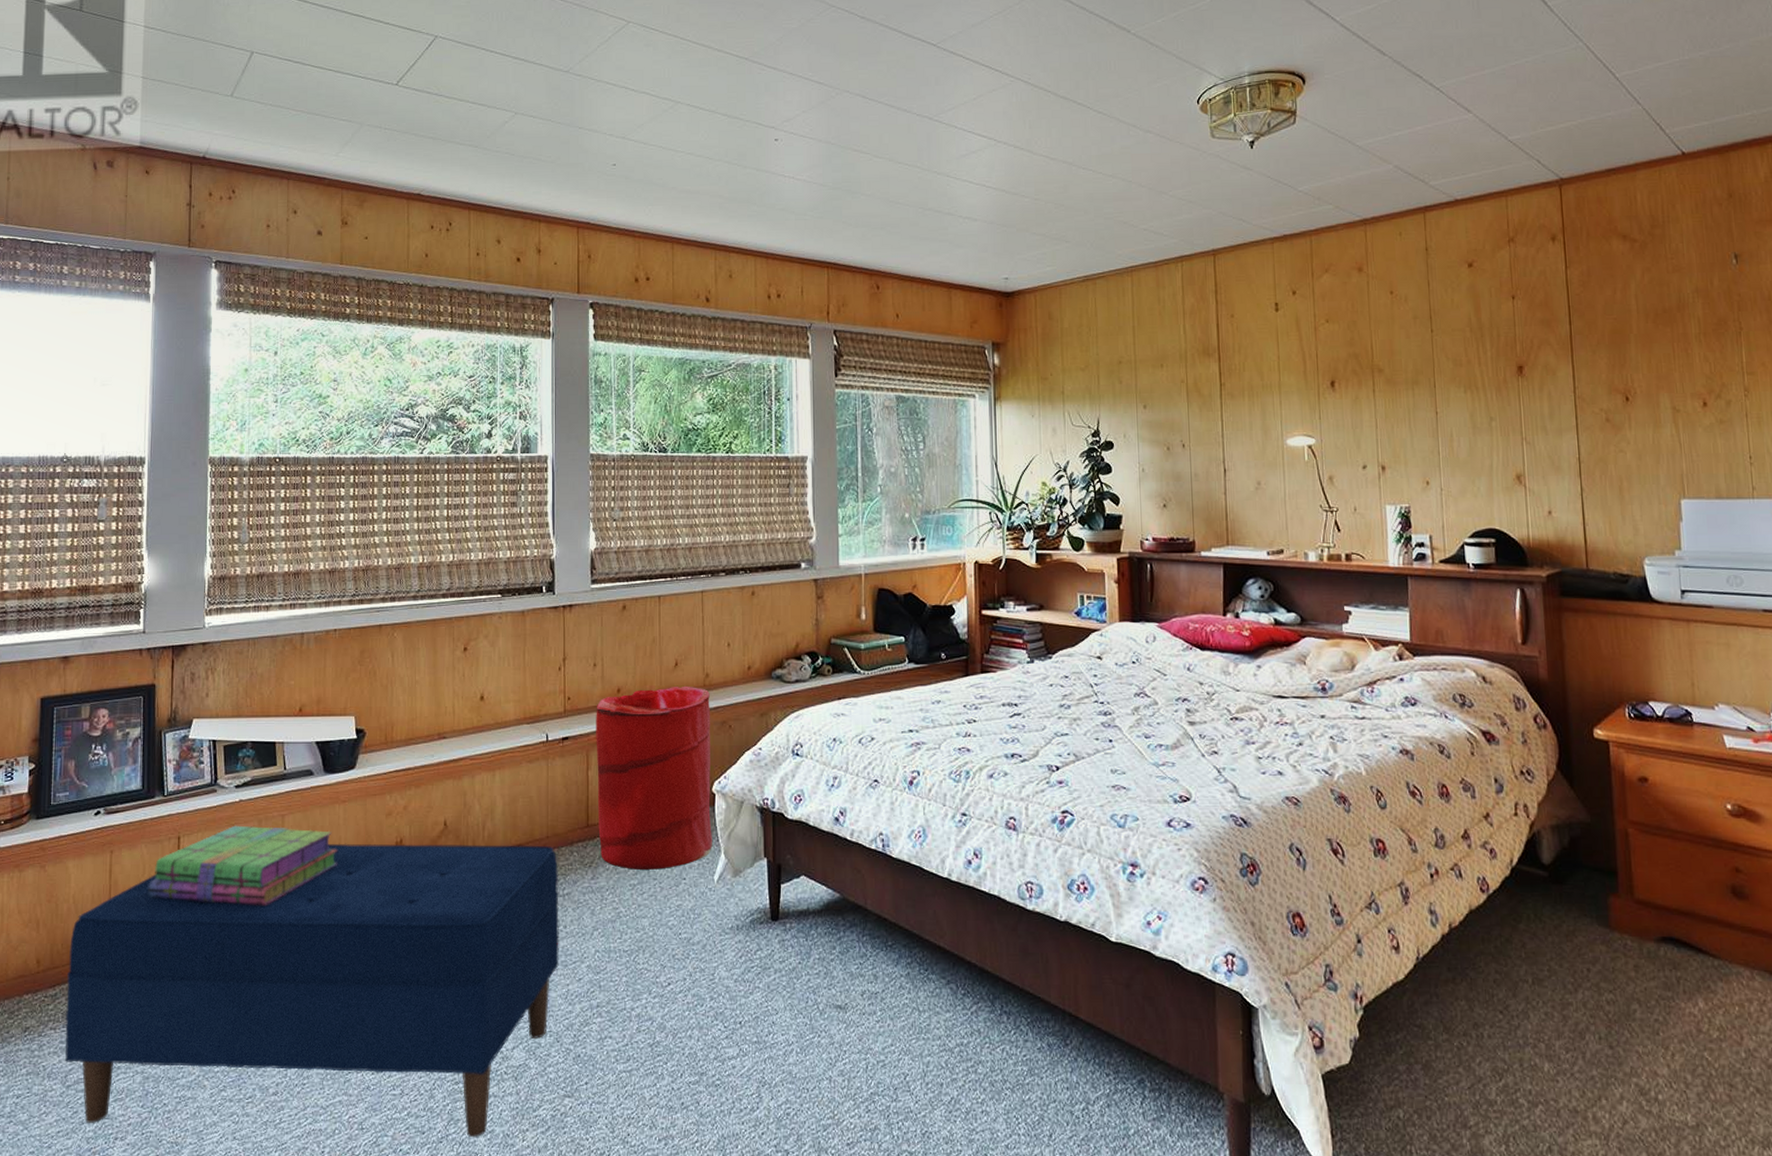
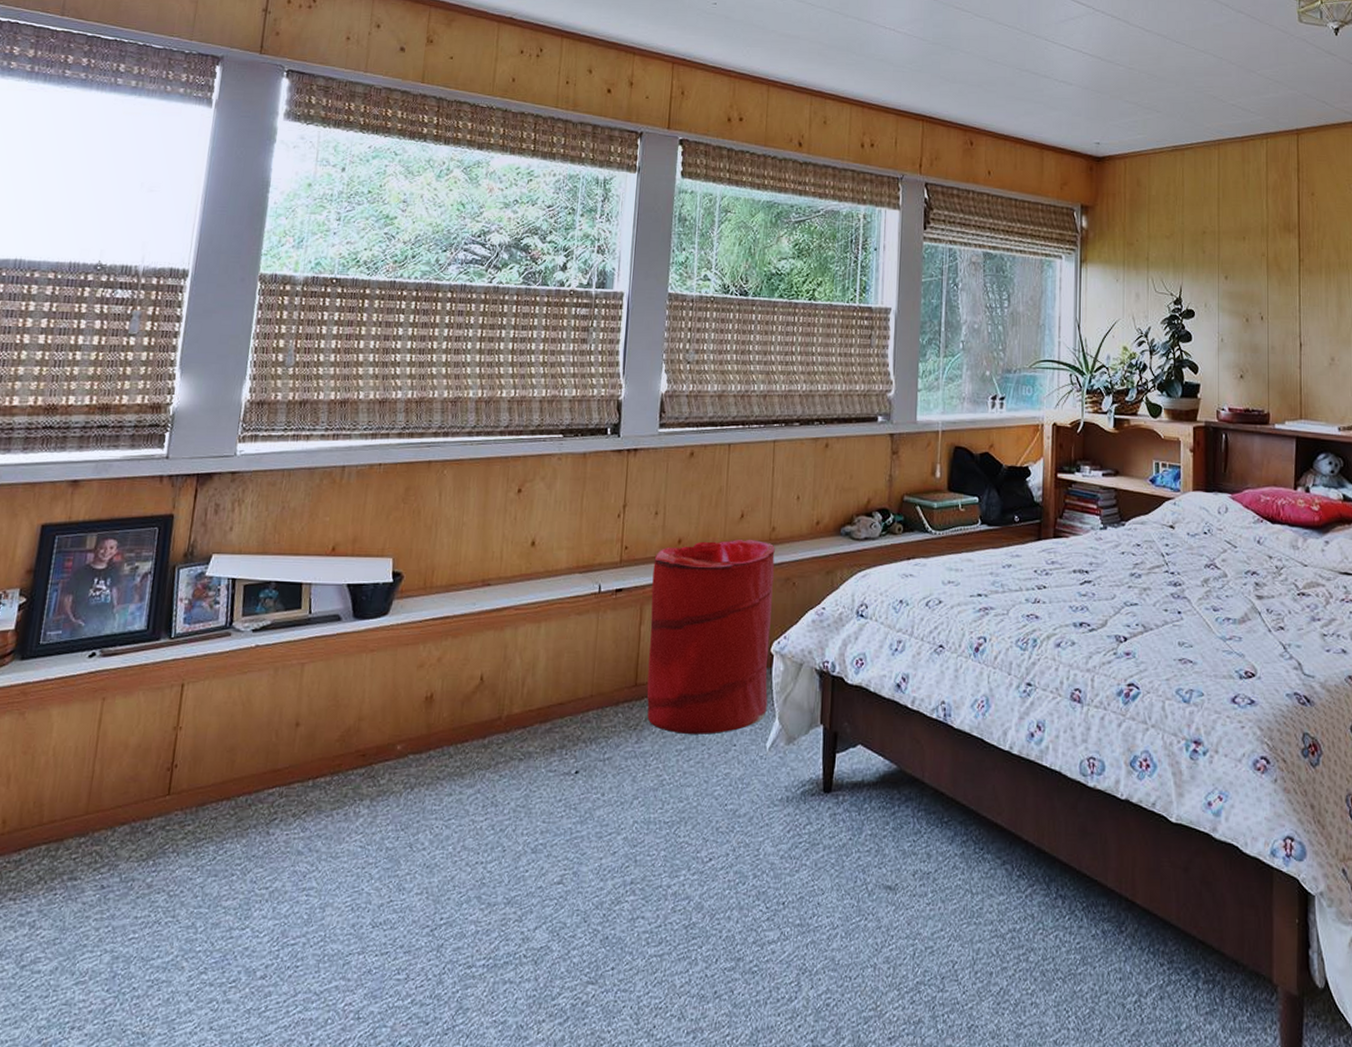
bench: present [65,843,559,1138] -> none [23,696,601,1030]
stack of books: present [148,825,337,905] -> none [141,673,360,763]

